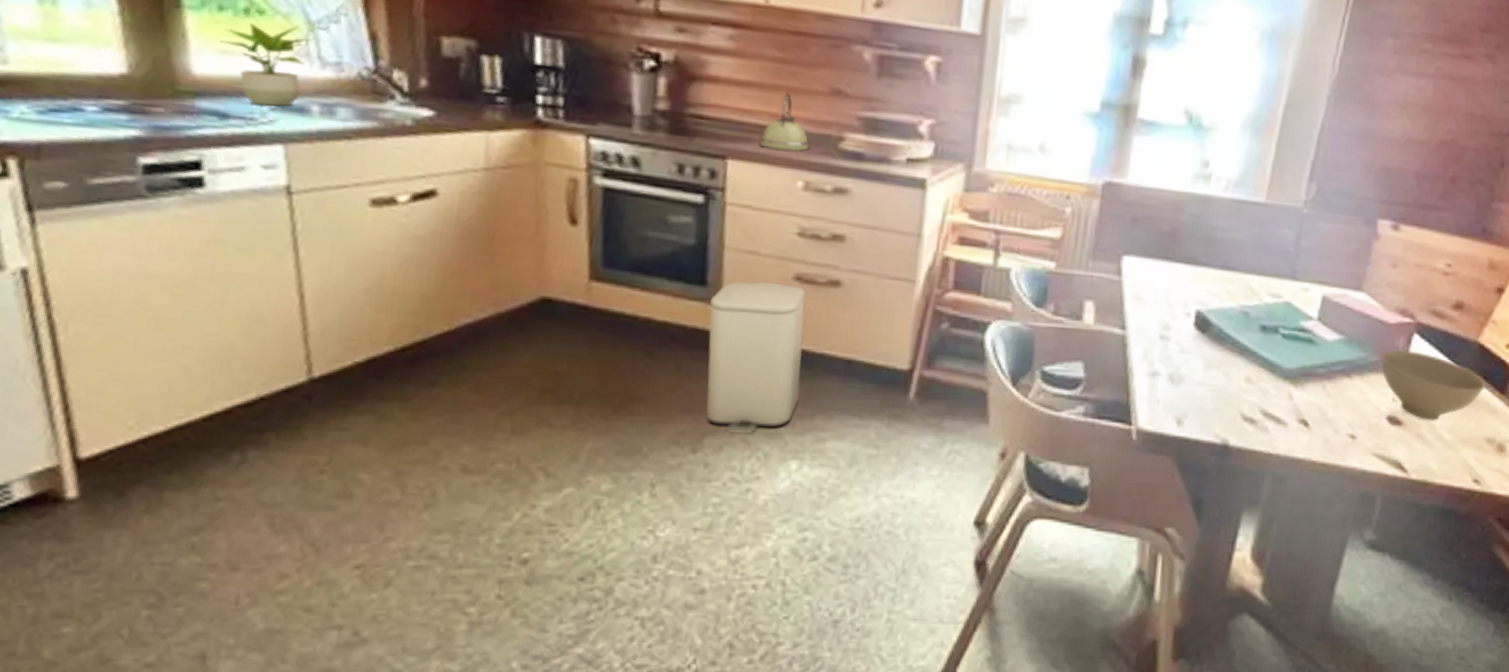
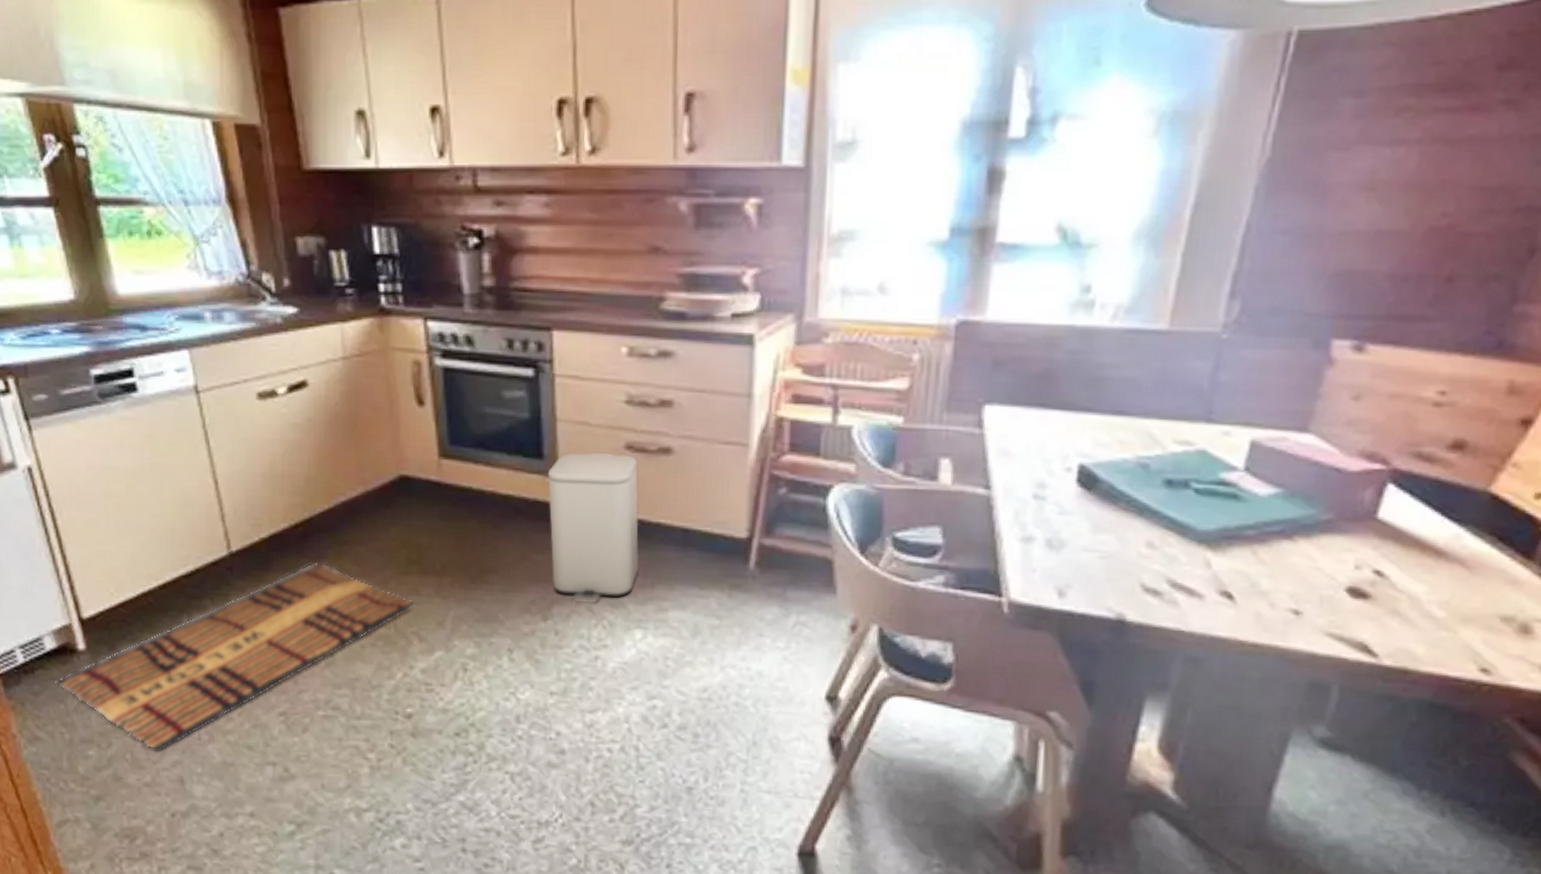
doormat: none [21,391,545,622] -> present [55,563,415,751]
potted plant: present [219,23,315,107] -> none [133,241,200,316]
kettle: present [759,92,810,152] -> none [582,256,631,317]
bowl: present [1380,348,1487,420] -> none [1336,503,1502,593]

